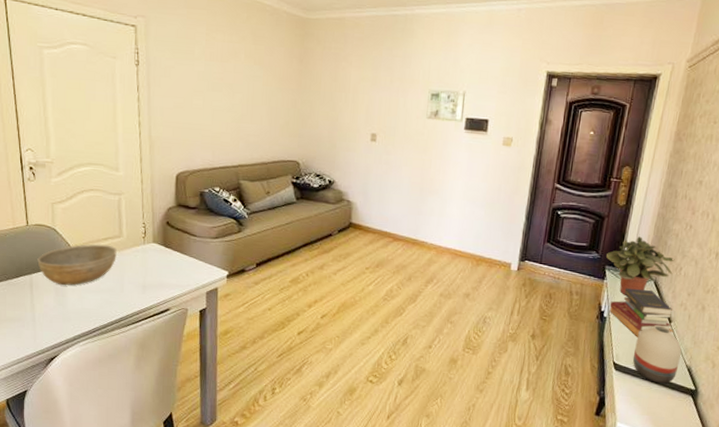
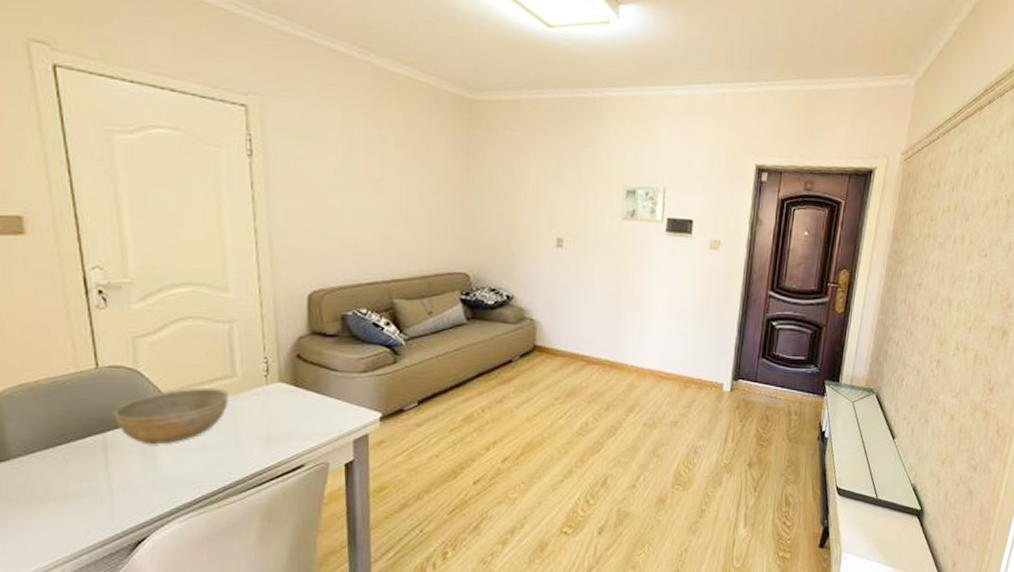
potted plant: present [606,236,675,296] -> none [826,346,896,412]
books: present [609,287,674,337] -> none [830,403,897,457]
vase: present [632,324,682,383] -> none [856,442,906,505]

